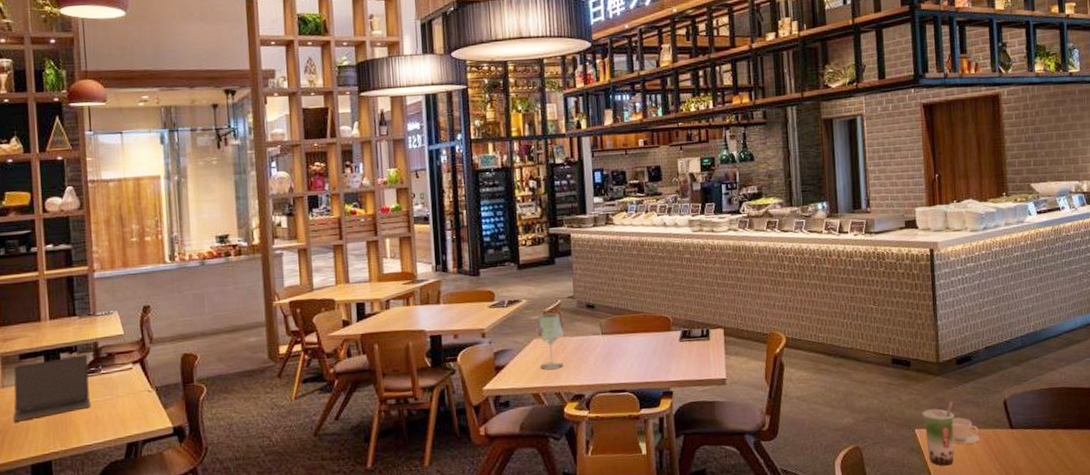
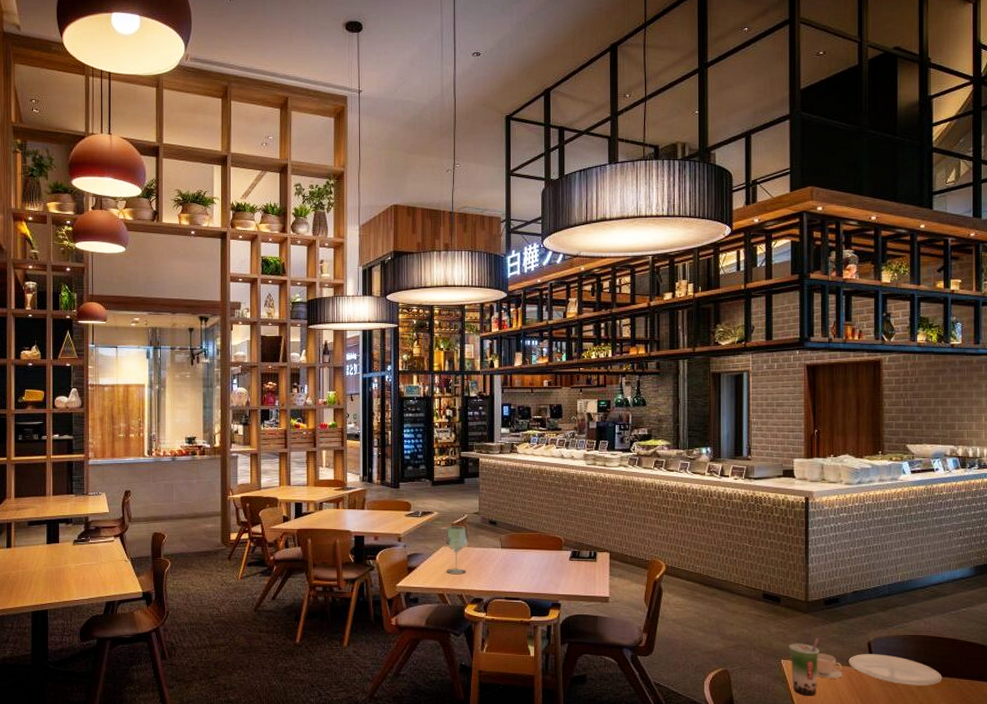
laptop: present [13,354,91,422] -> none [20,526,81,576]
plate: none [985,412,1081,443] -> present [848,654,942,686]

